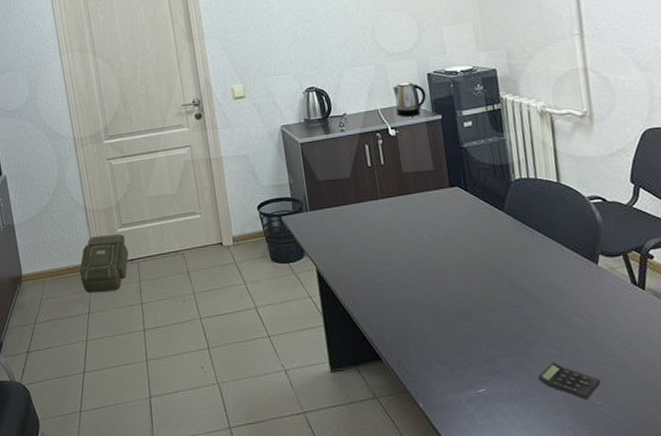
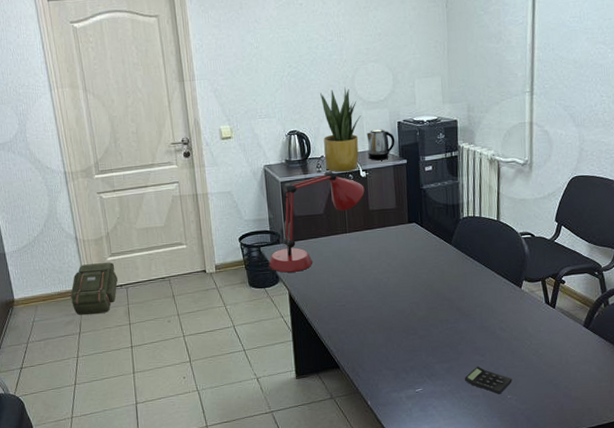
desk lamp: none [289,130,396,246] -> present [266,171,365,273]
planter: none [338,38,386,132] -> present [320,86,362,173]

